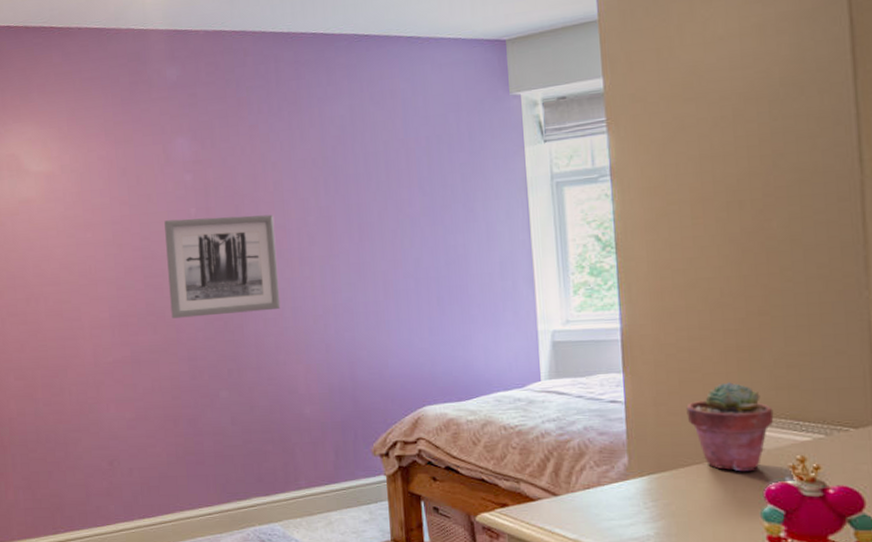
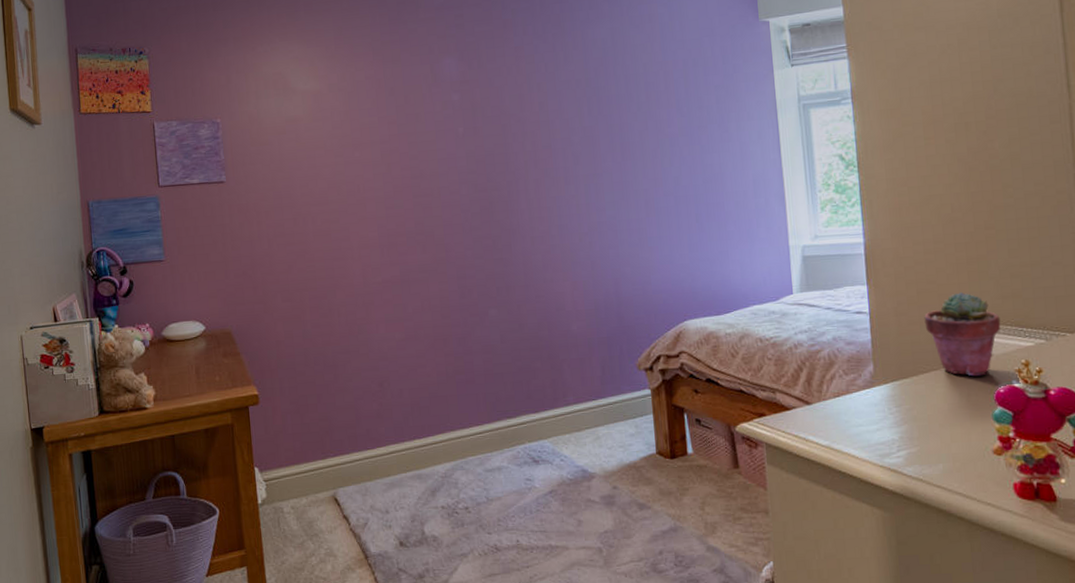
wall art: present [164,214,281,319] -> none [432,134,547,238]

